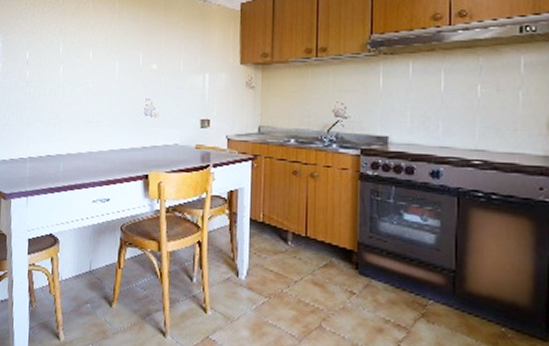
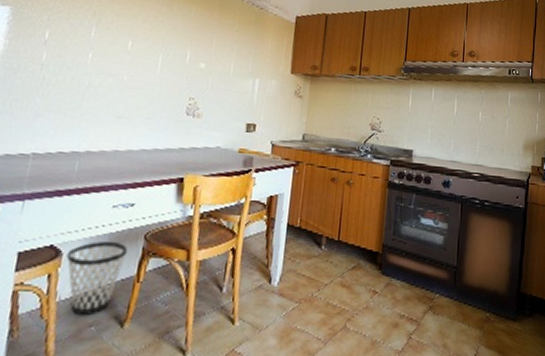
wastebasket: none [62,231,109,294] -> present [66,240,128,315]

